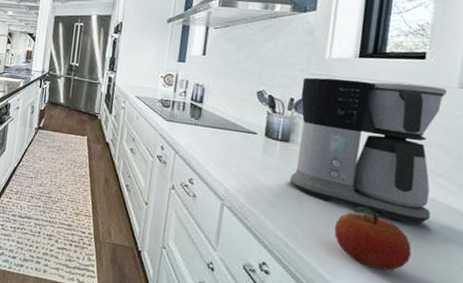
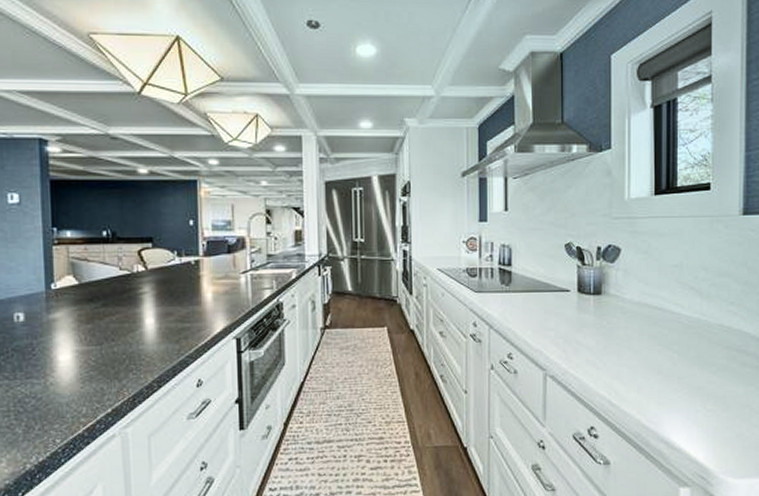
coffee maker: present [290,77,447,225] -> none [607,216,730,355]
fruit: present [334,206,412,271] -> none [651,348,717,407]

